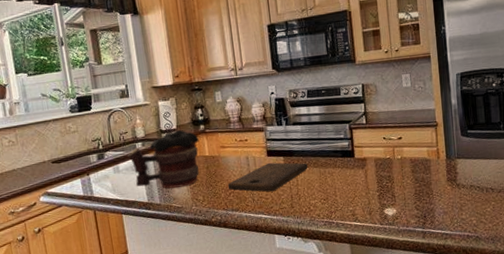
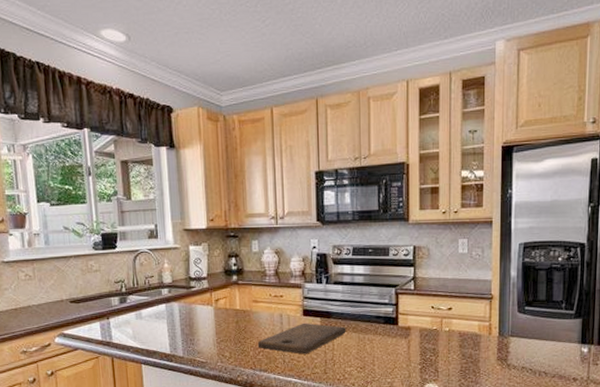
mug: present [127,129,199,188] -> none [152,278,230,341]

